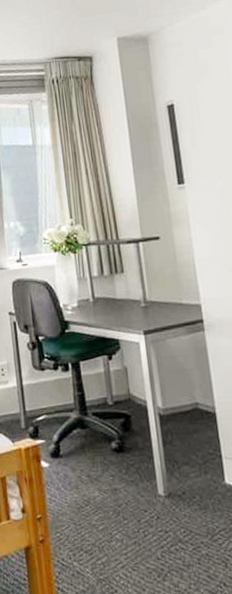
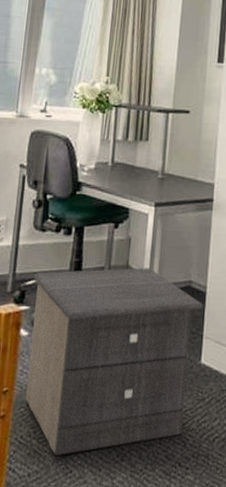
nightstand: none [42,394,221,576] -> present [25,267,204,455]

